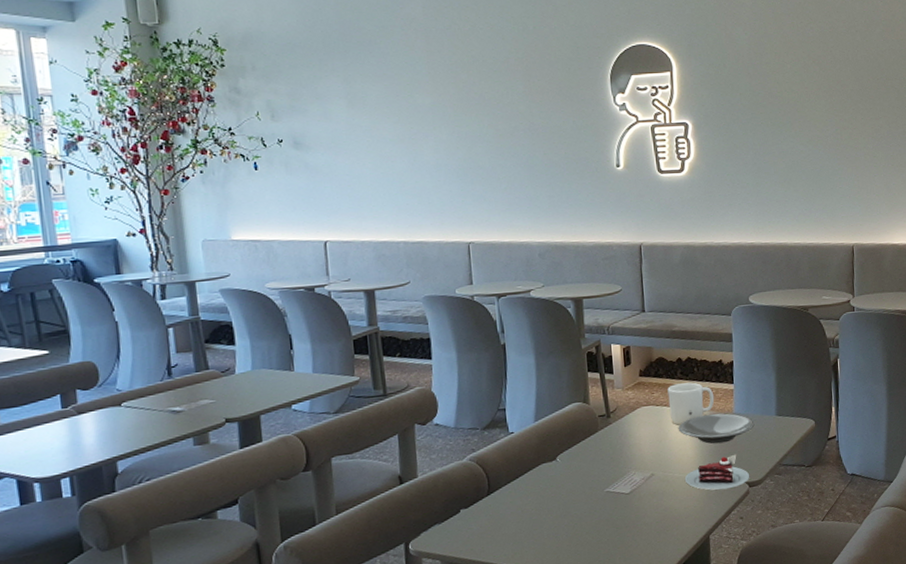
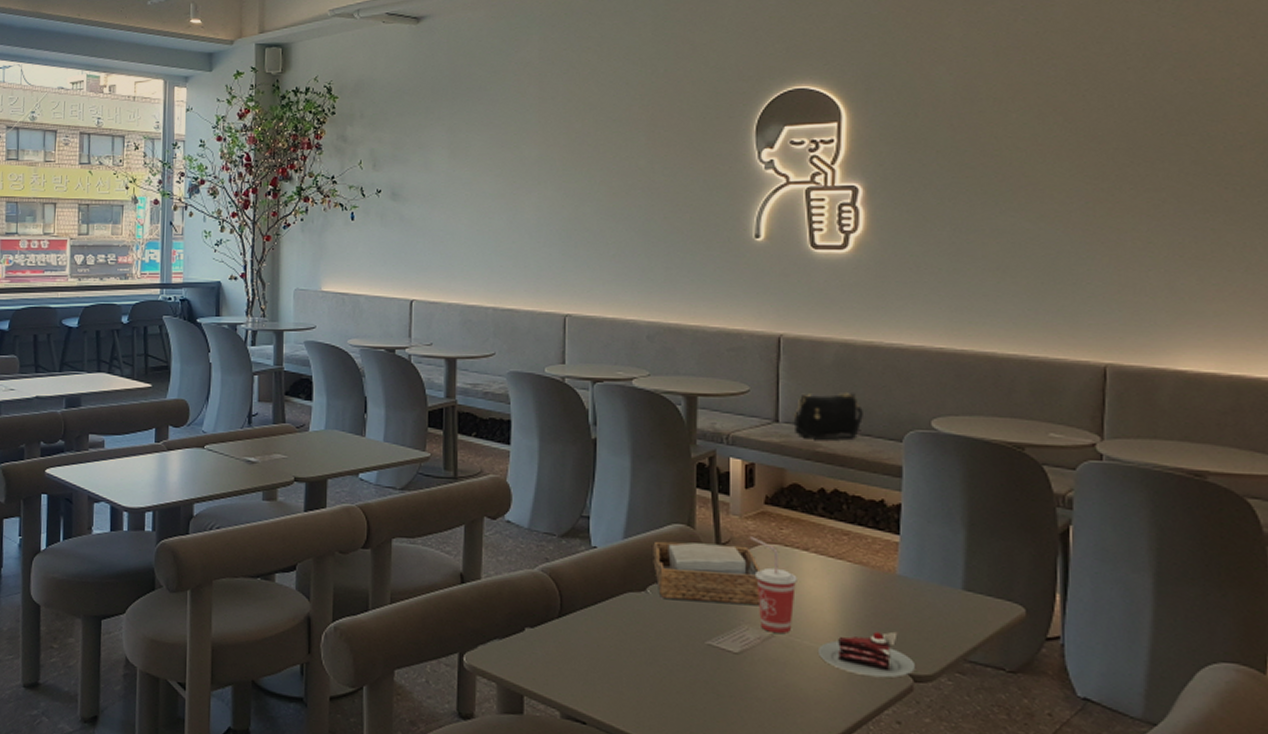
napkin holder: none [558,411,643,463] -> present [653,541,761,606]
beverage cup: none [631,403,667,473] -> present [750,536,797,633]
handbag: none [655,282,704,322] -> present [793,391,863,441]
mug: present [667,382,715,425] -> none [802,522,870,577]
saucer: present [678,413,755,444] -> none [813,569,928,613]

